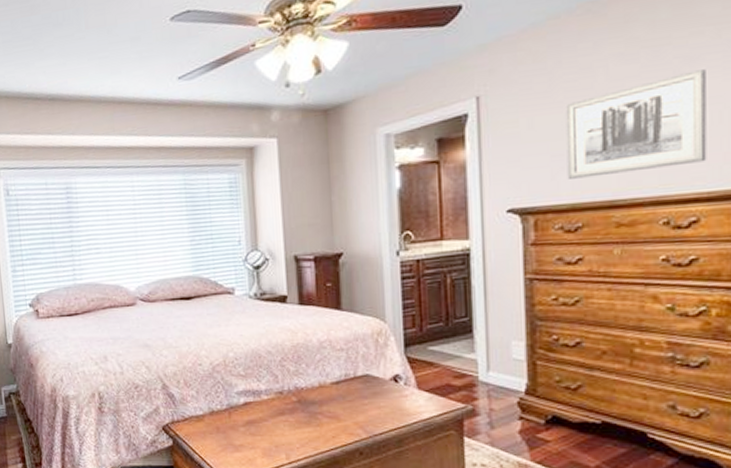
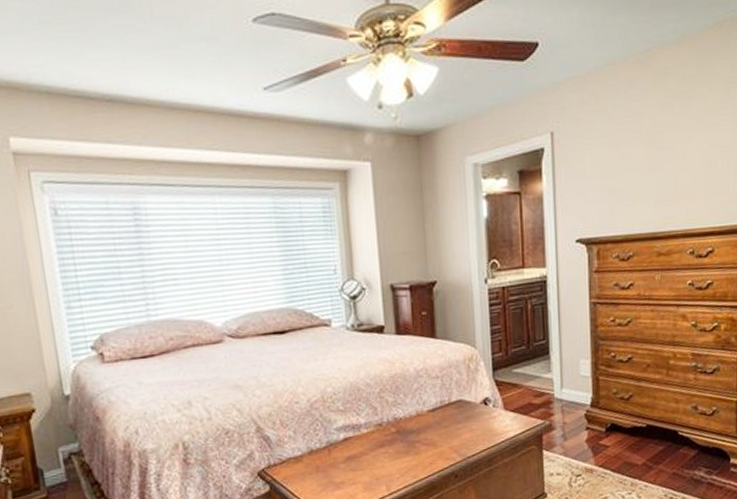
wall art: present [565,69,707,179] -> none [621,122,719,213]

